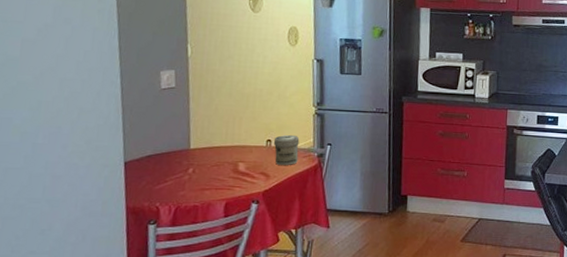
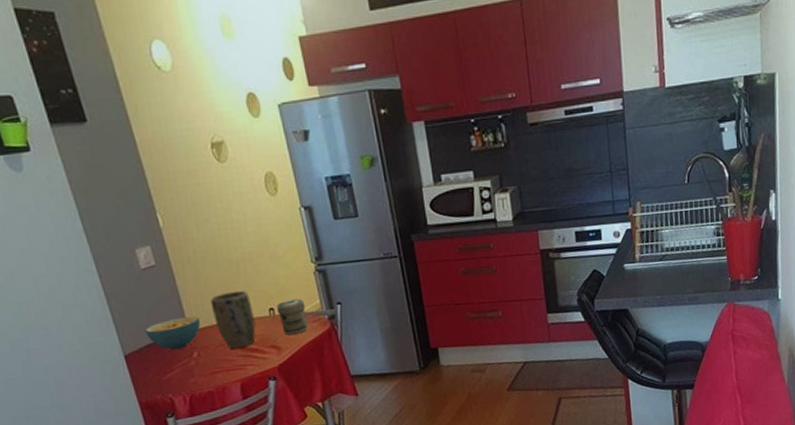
cereal bowl: none [149,135,202,164] -> present [145,316,200,351]
plant pot: none [215,120,253,171] -> present [210,290,256,350]

